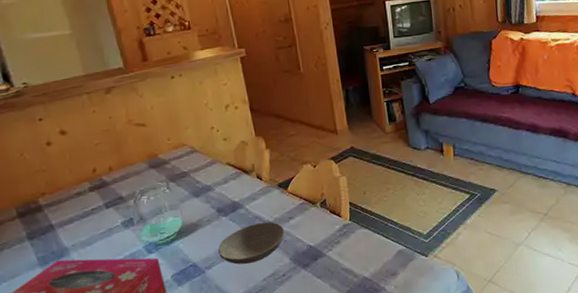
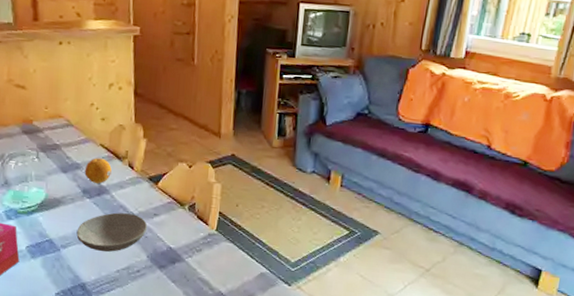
fruit: none [215,176,242,201] -> present [84,158,112,184]

